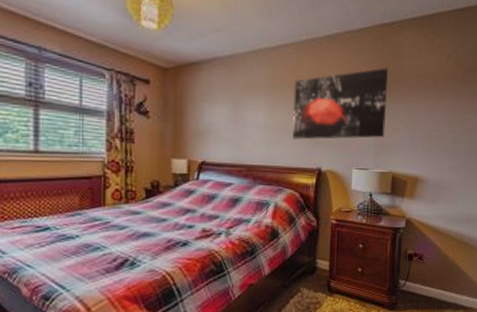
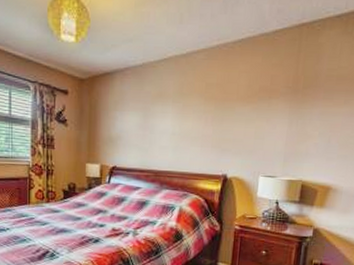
wall art: present [291,68,388,140] -> none [199,71,304,147]

